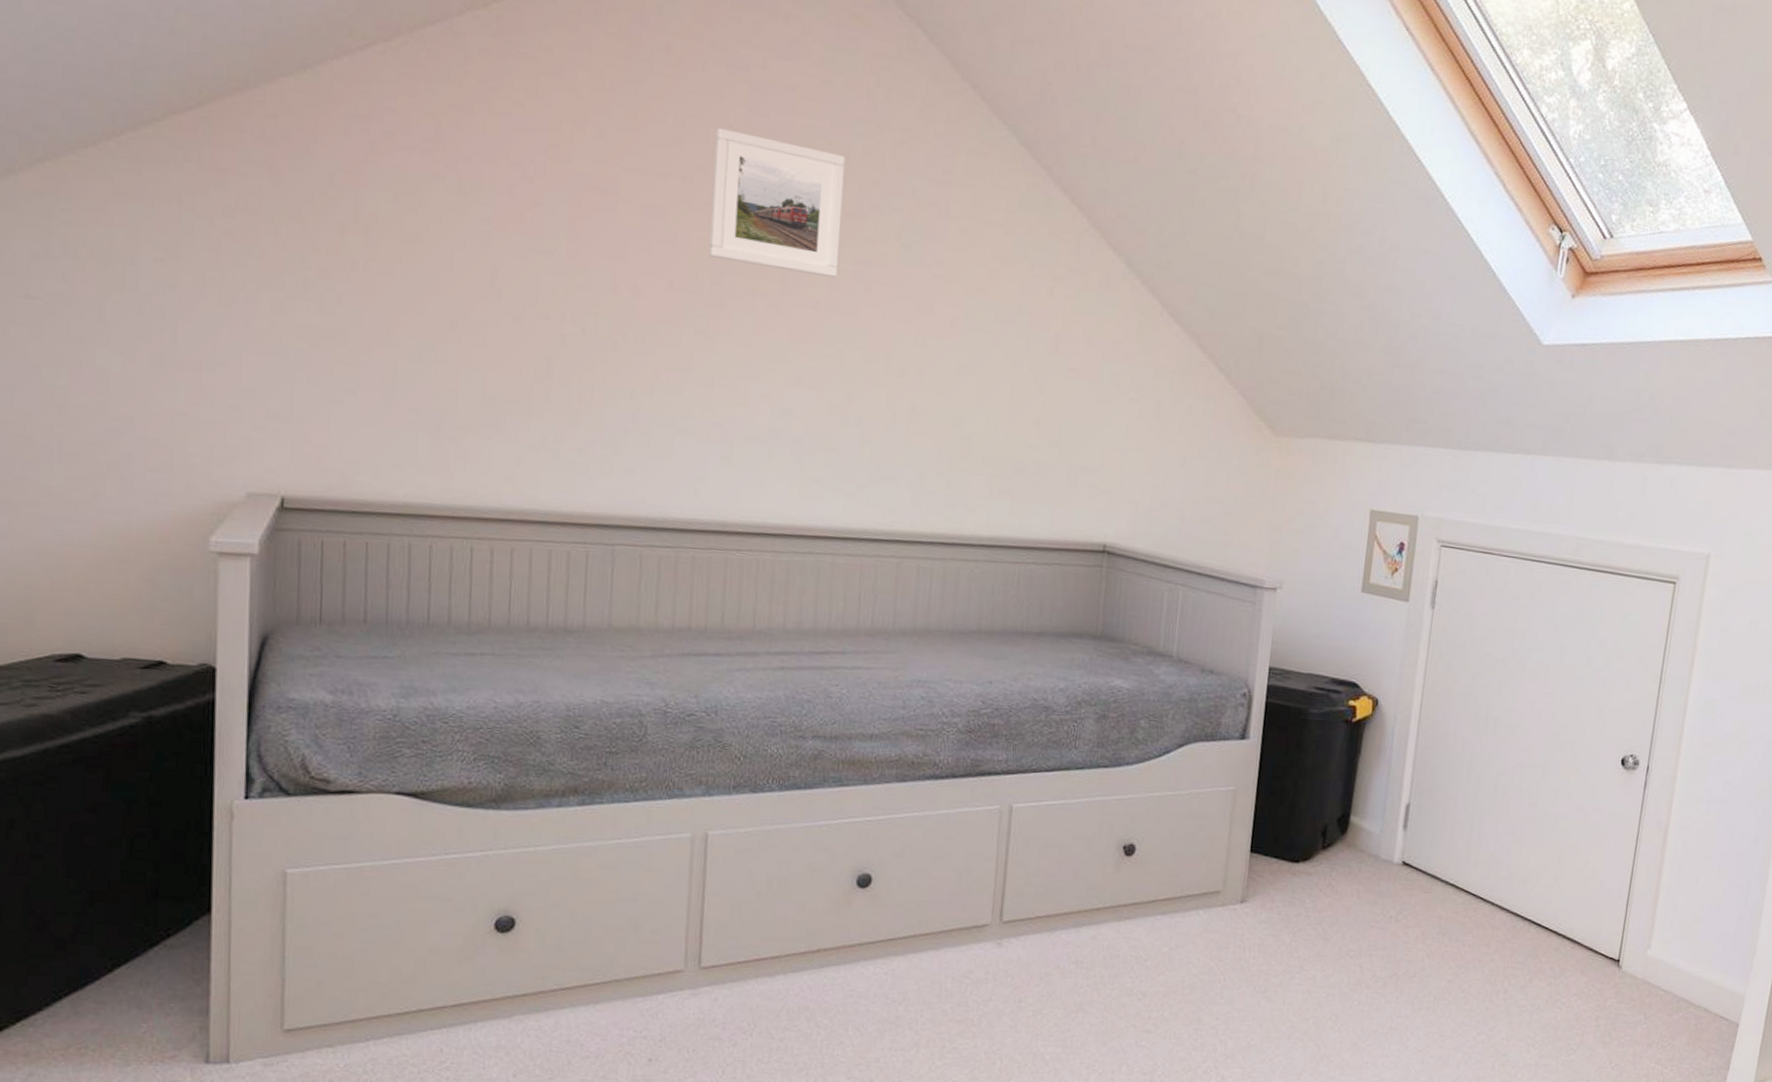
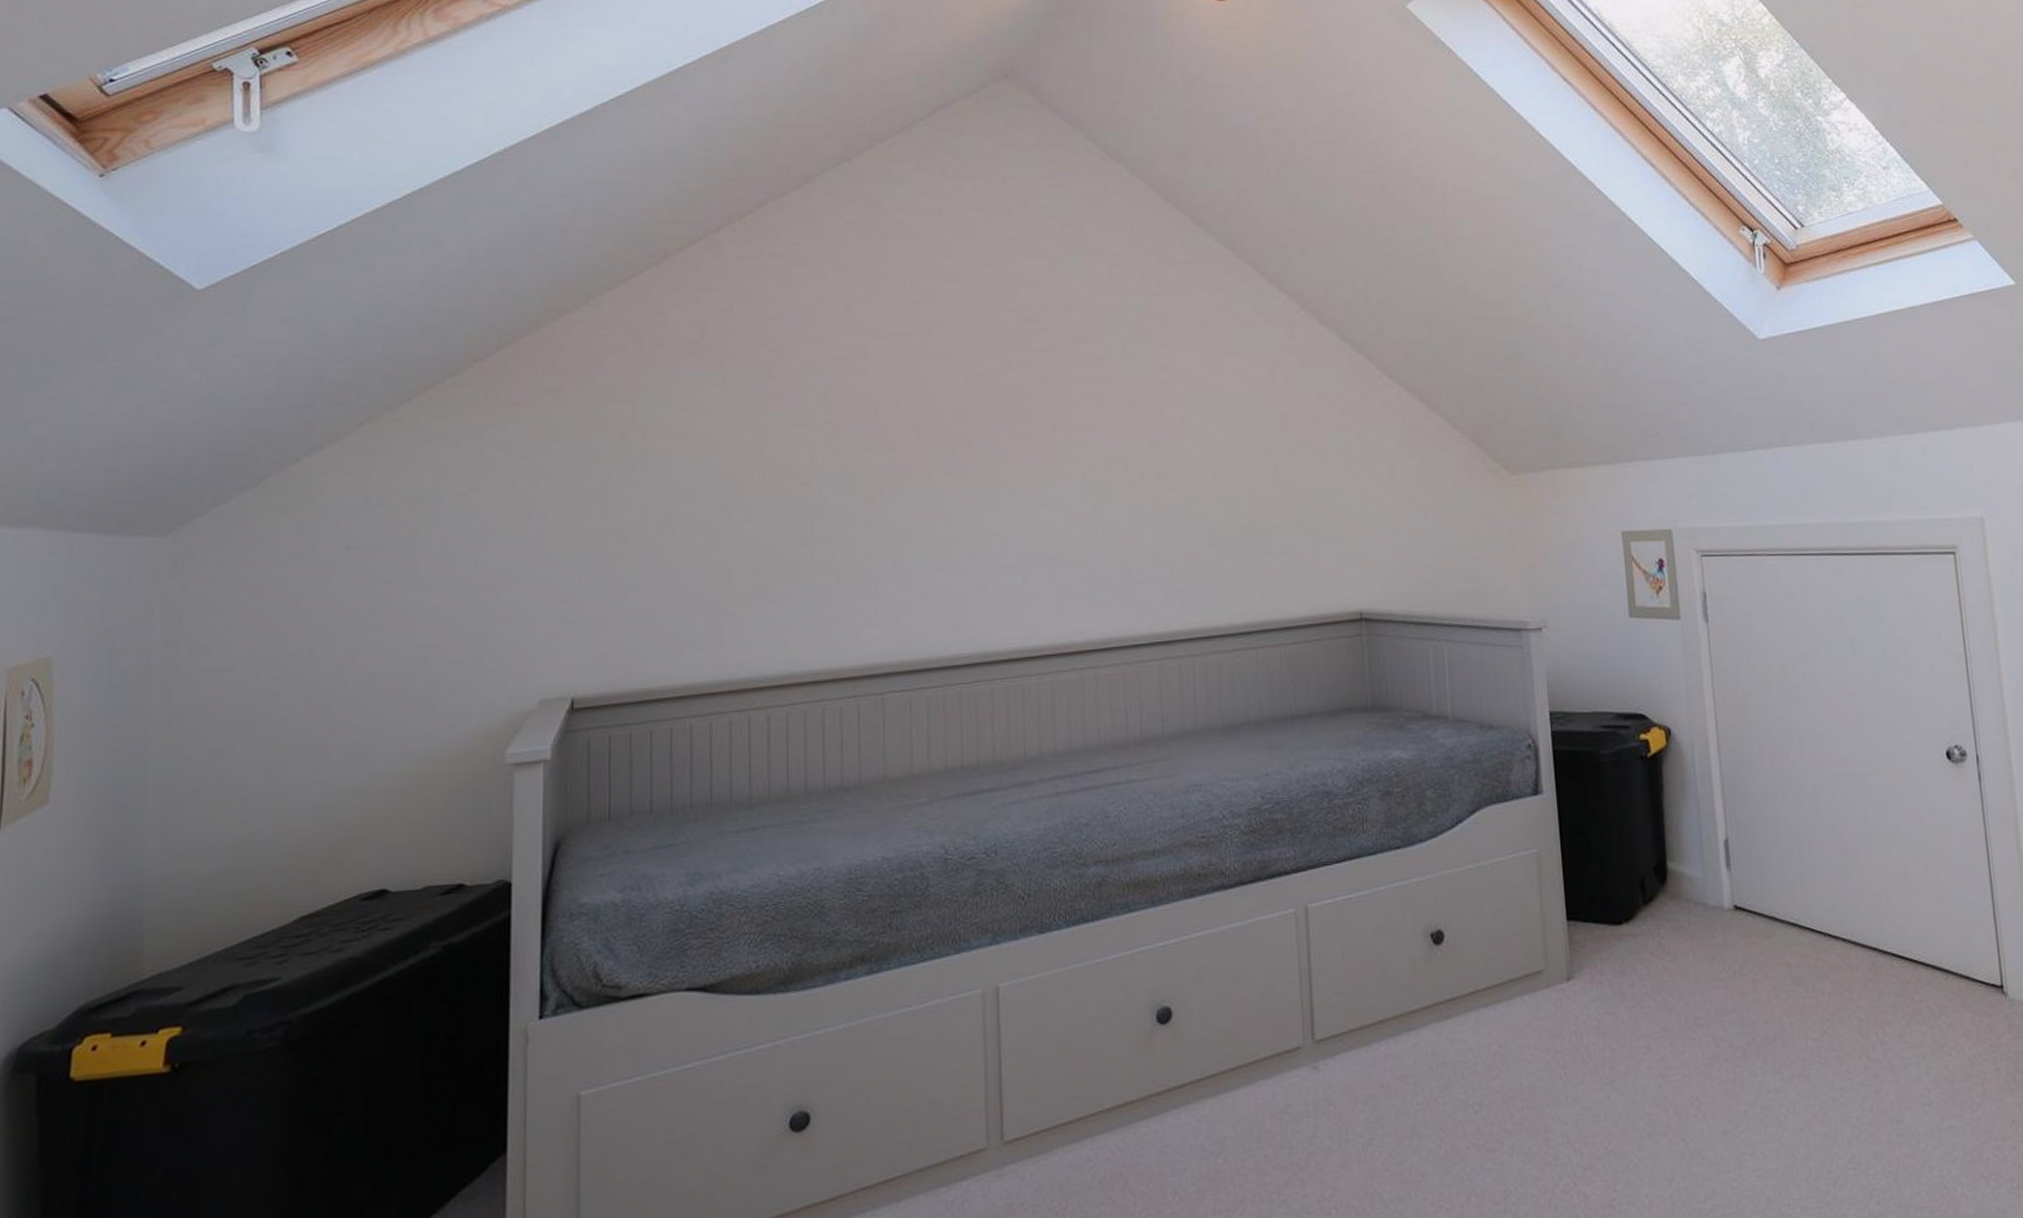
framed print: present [709,127,846,278] -> none [948,284,1071,402]

